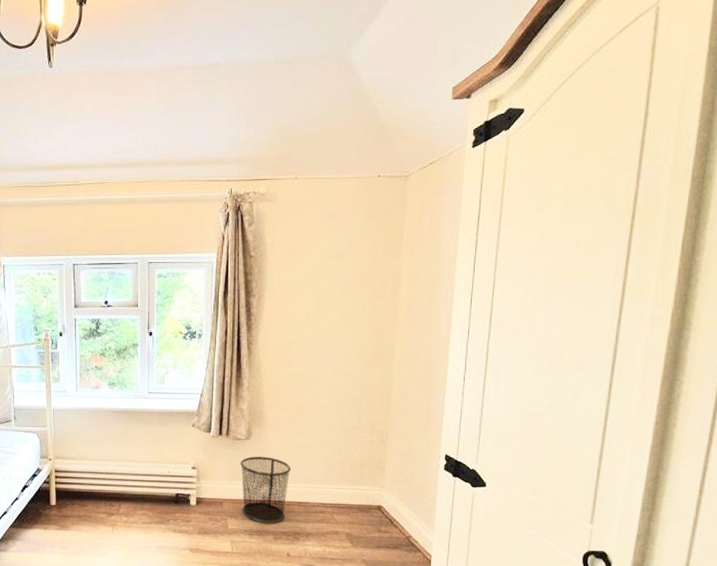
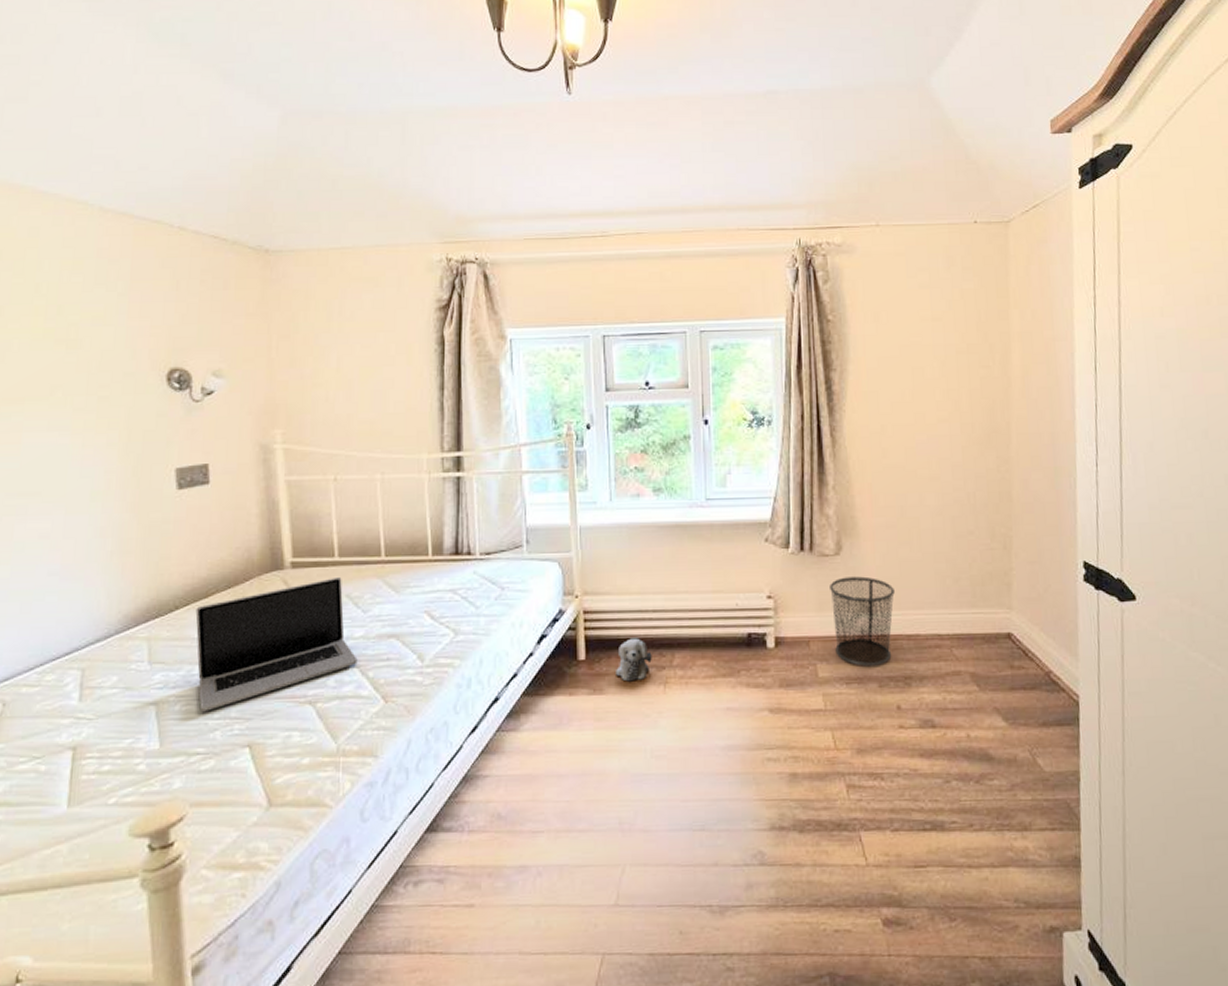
plush toy: none [78,492,104,523] -> present [616,638,652,682]

